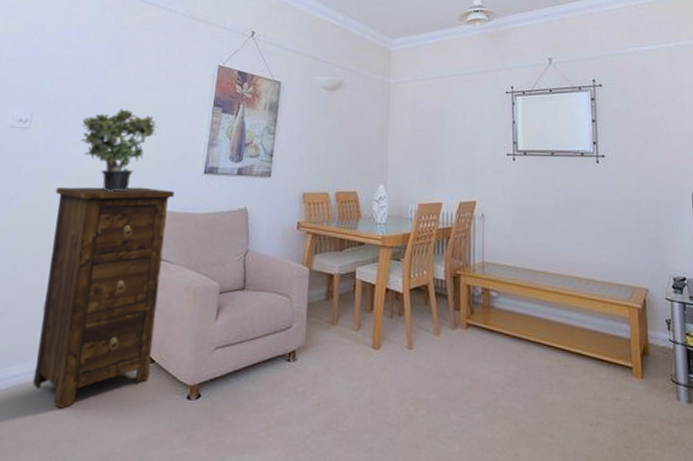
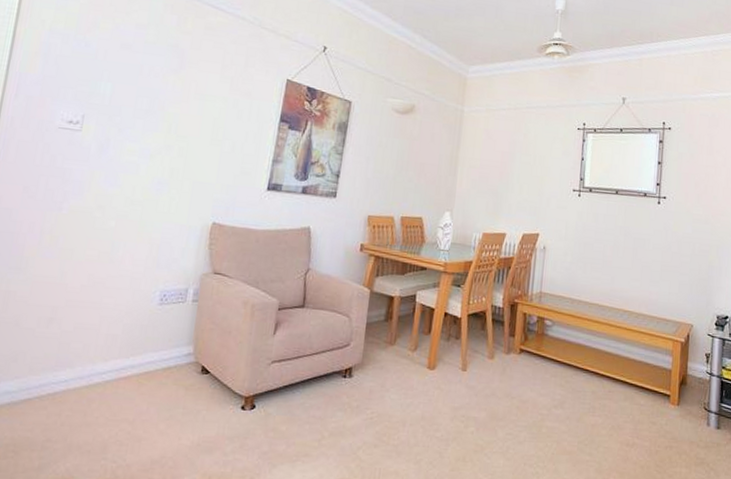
cabinet: present [32,187,174,409] -> none [82,194,235,414]
potted plant: present [80,109,158,192] -> none [136,117,221,204]

